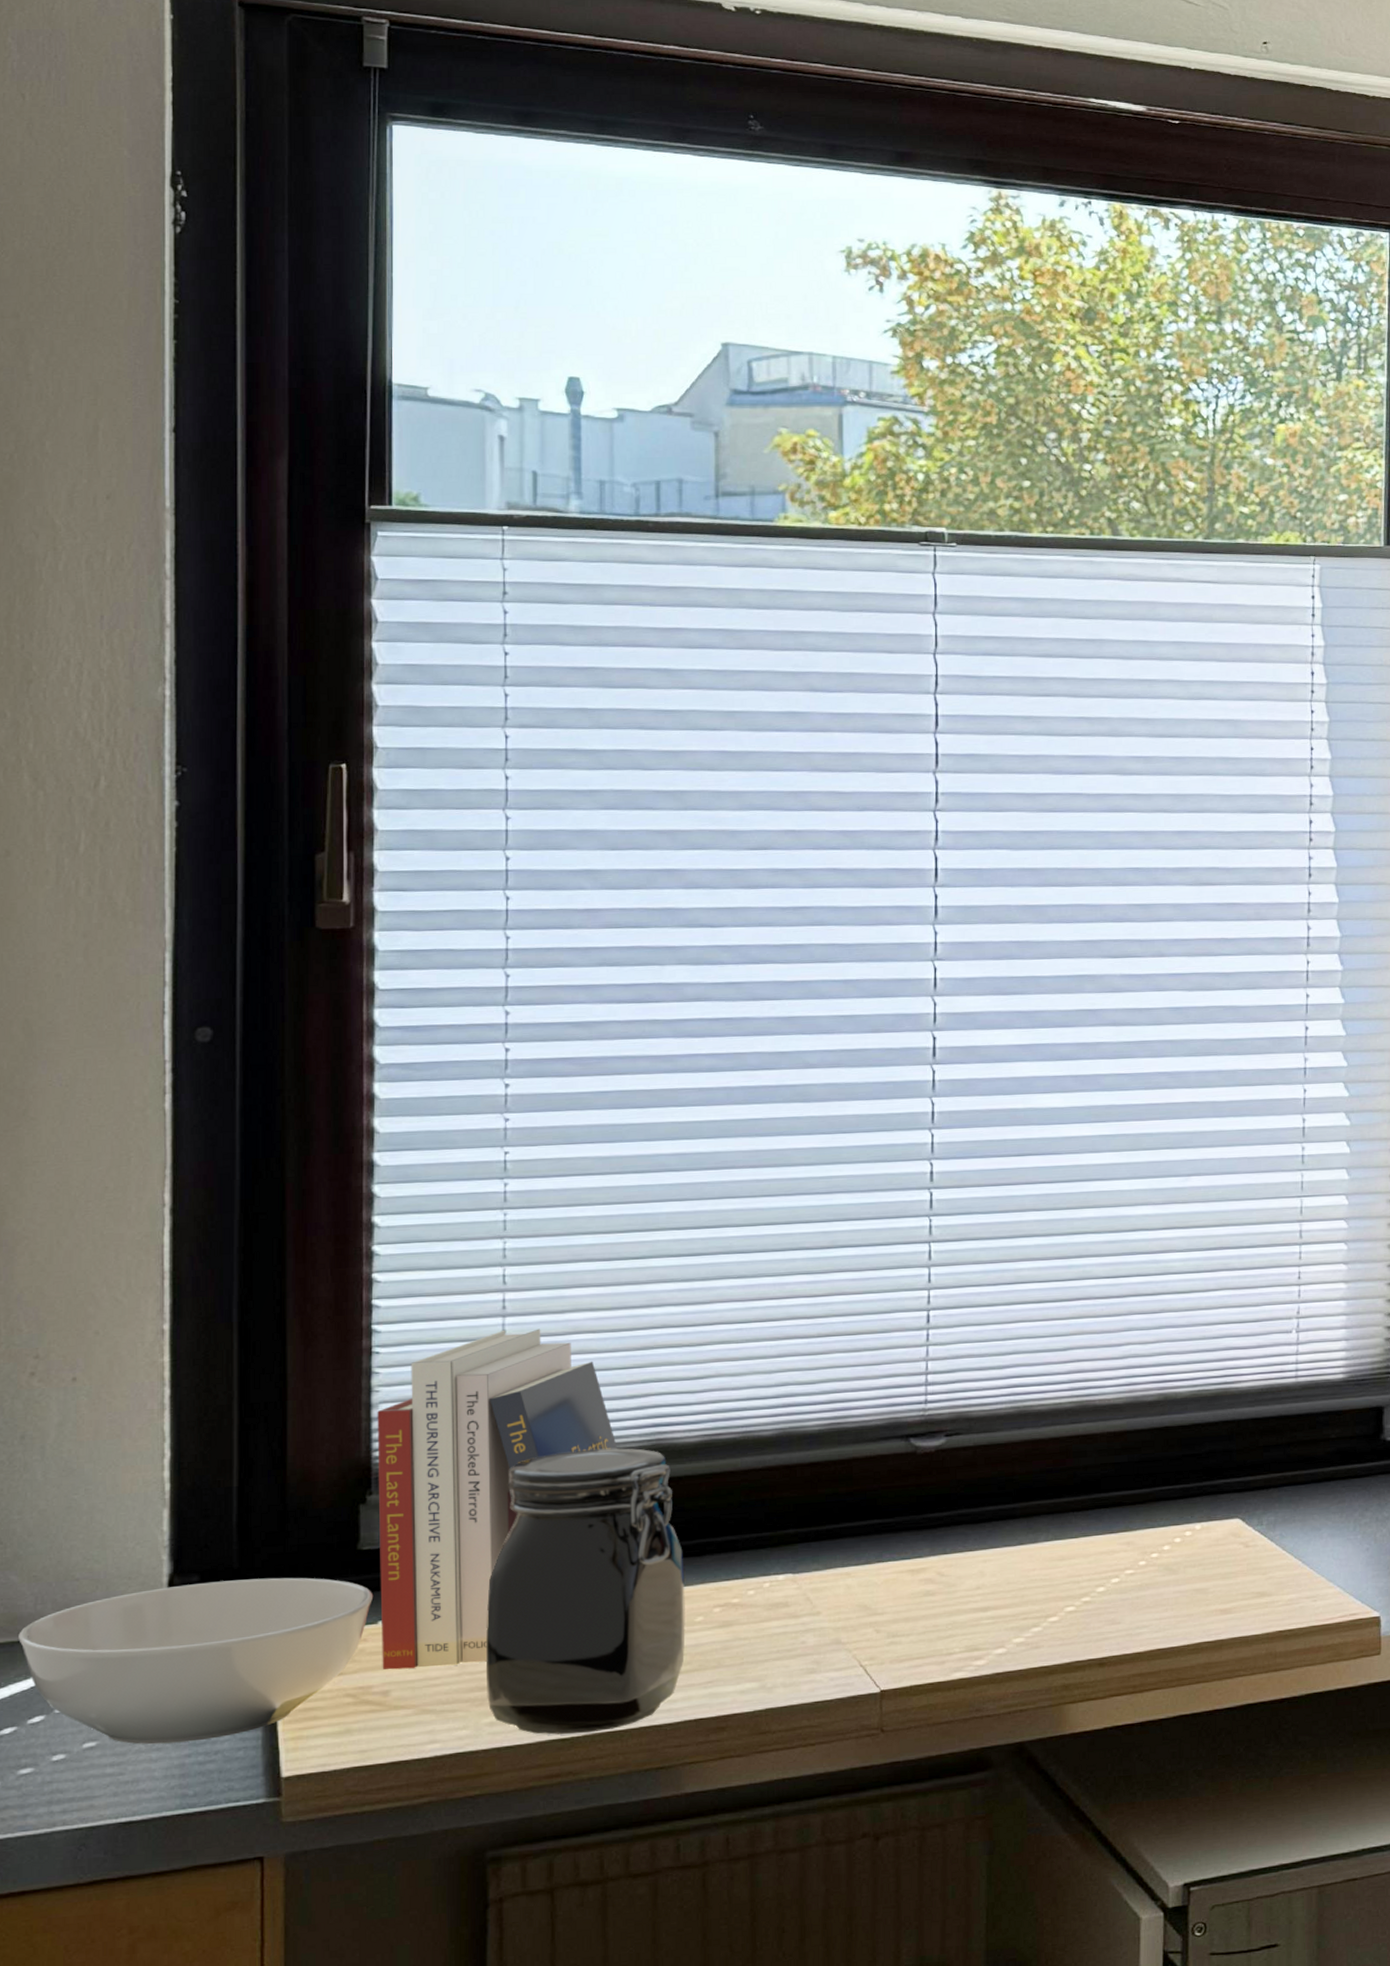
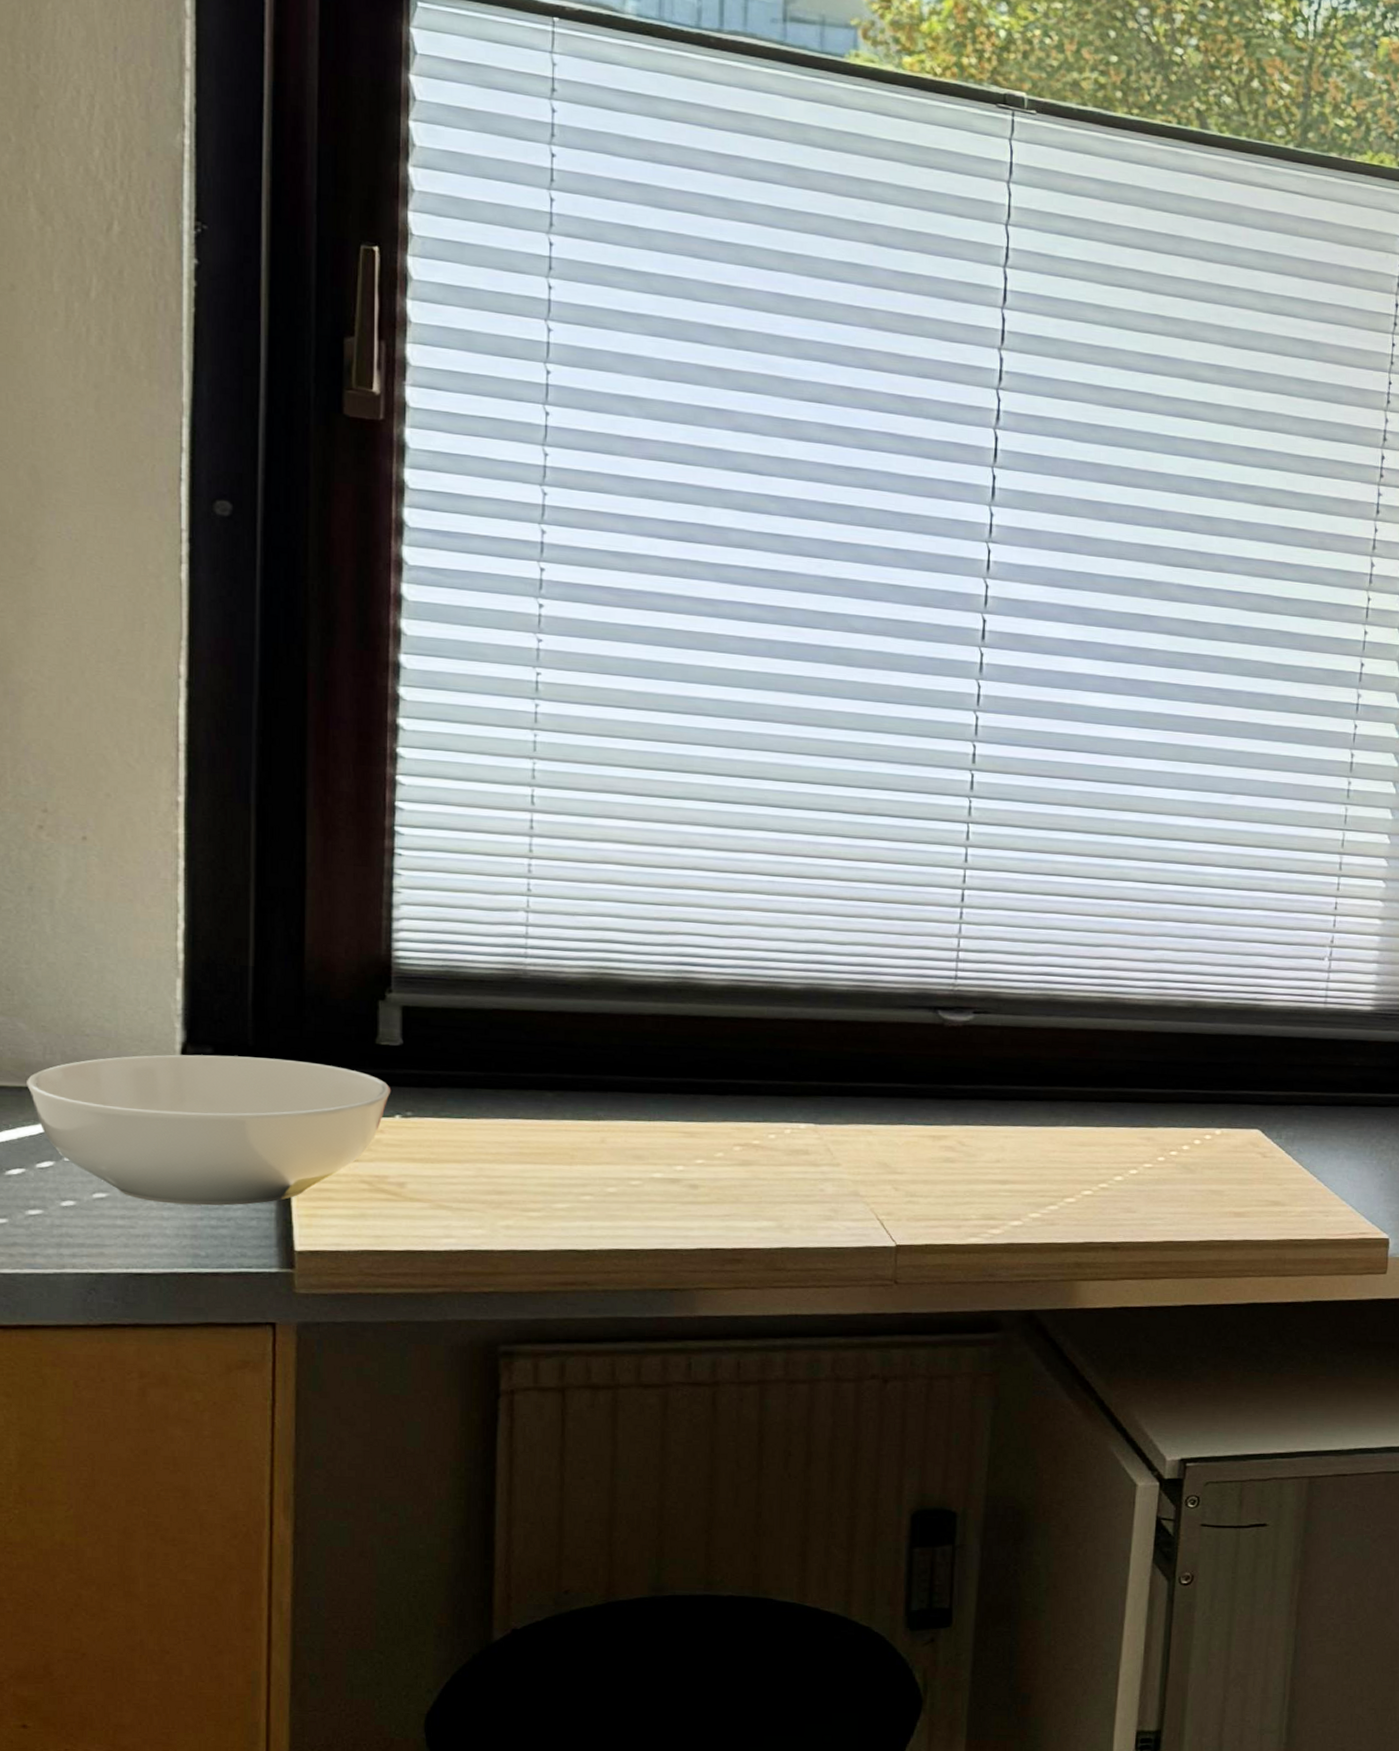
books: present [377,1329,617,1670] -> none [398,849,643,1168]
jar: present [485,1448,686,1735] -> none [503,977,706,1248]

